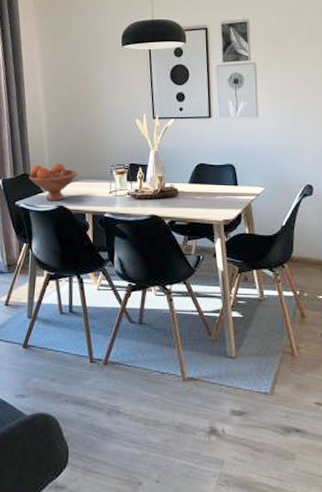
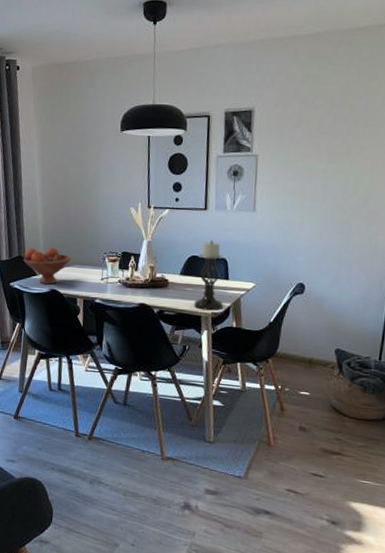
candle holder: none [205,147,235,218] -> present [193,240,224,311]

